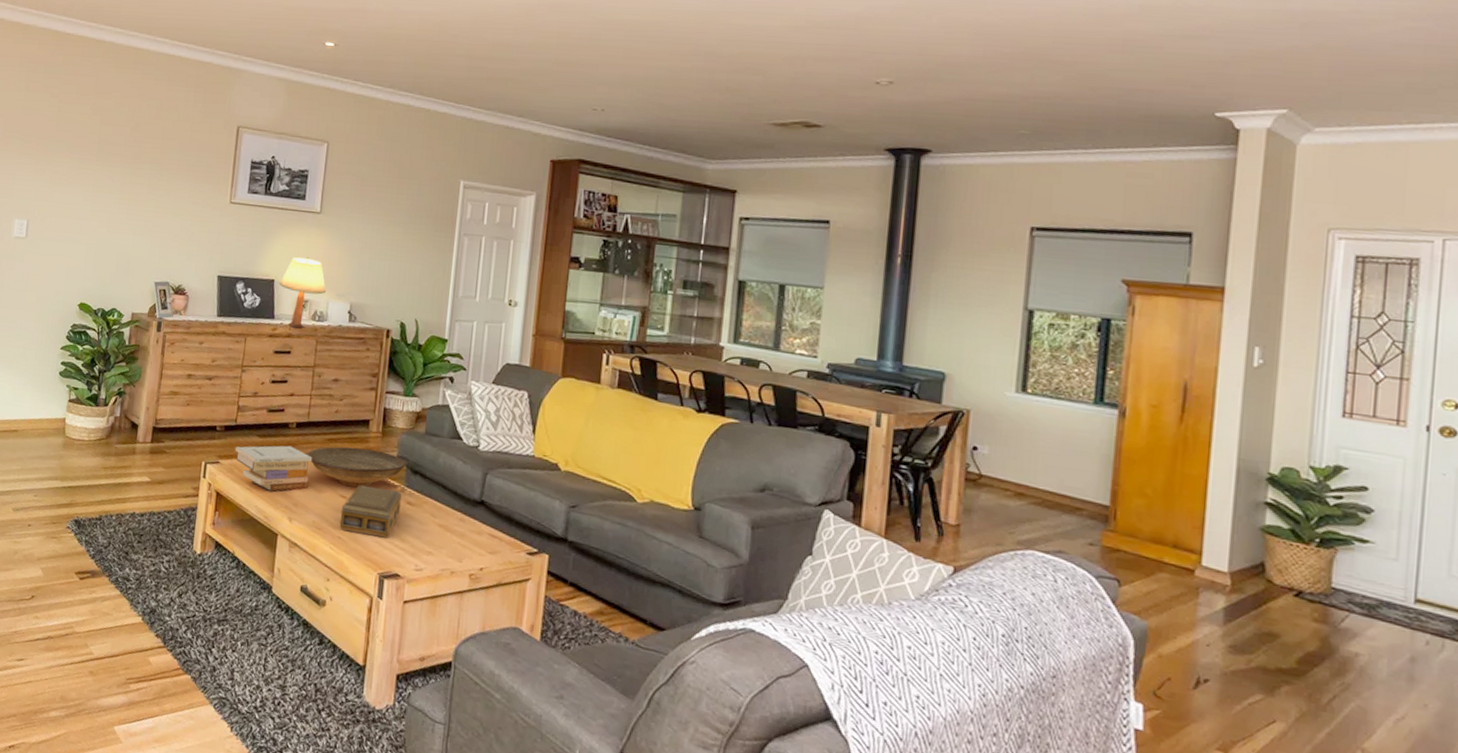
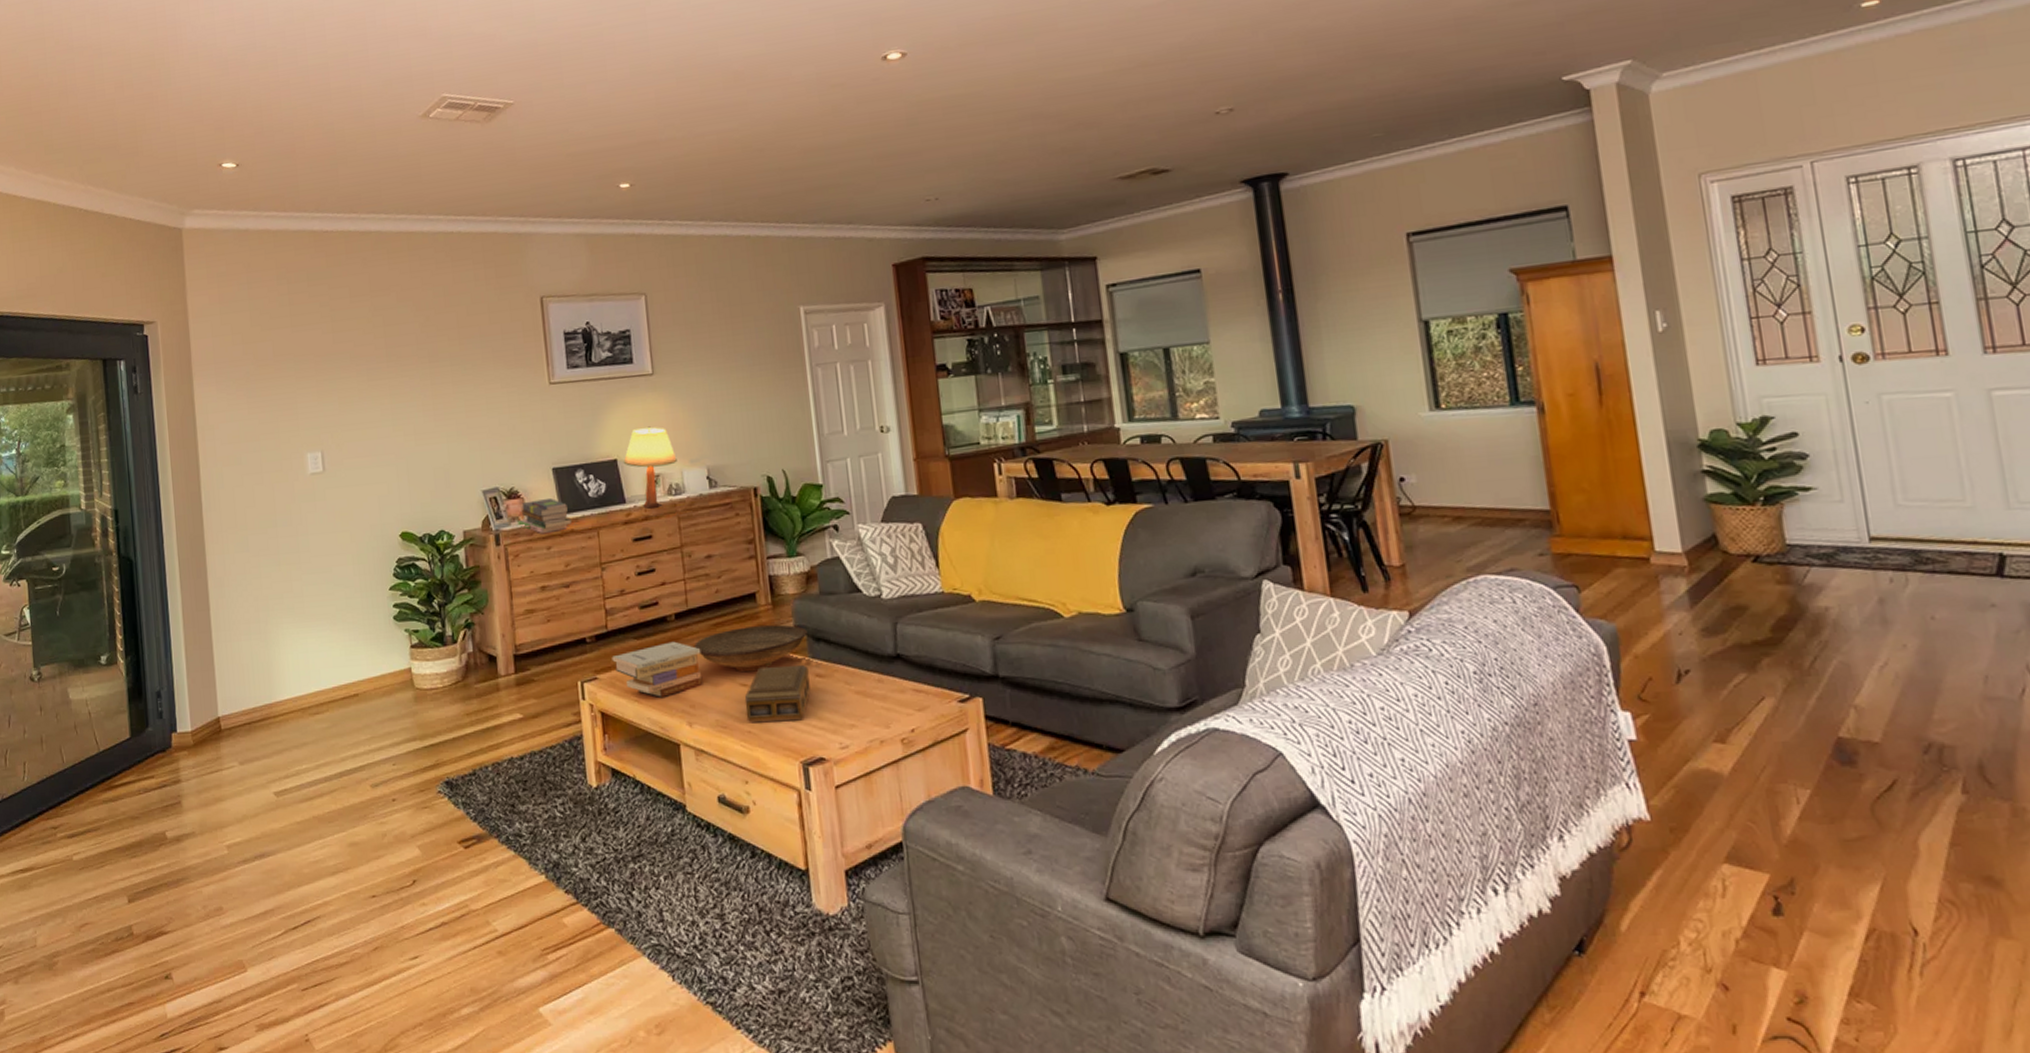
books: none [179,299,225,331] -> present [518,498,572,534]

